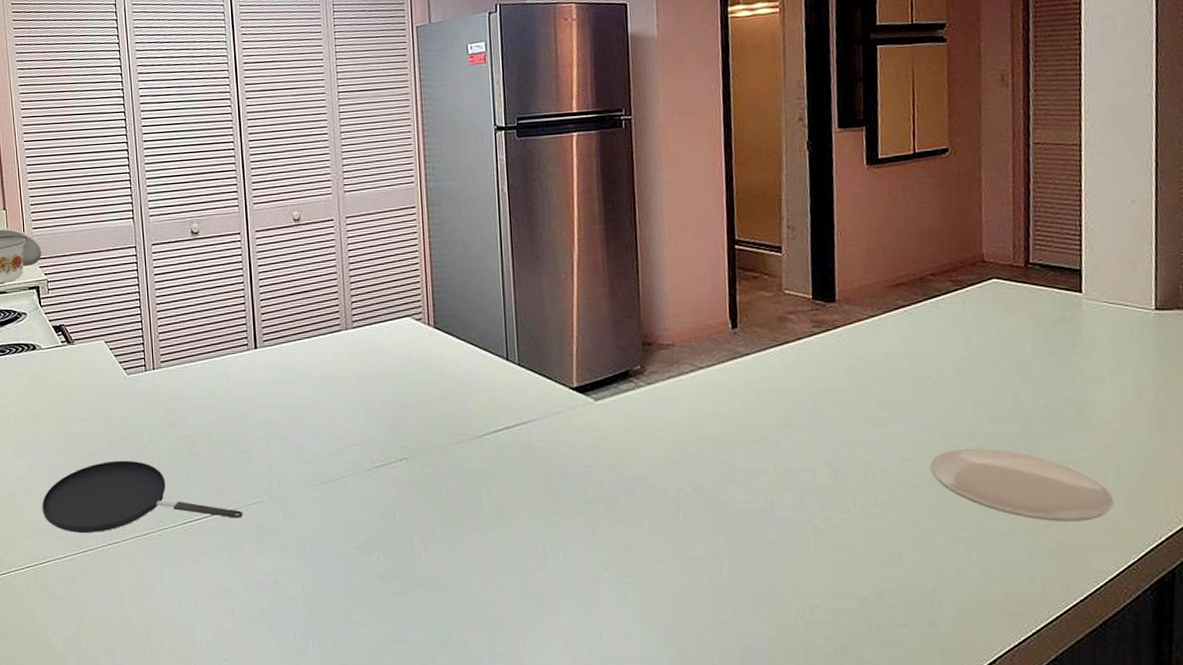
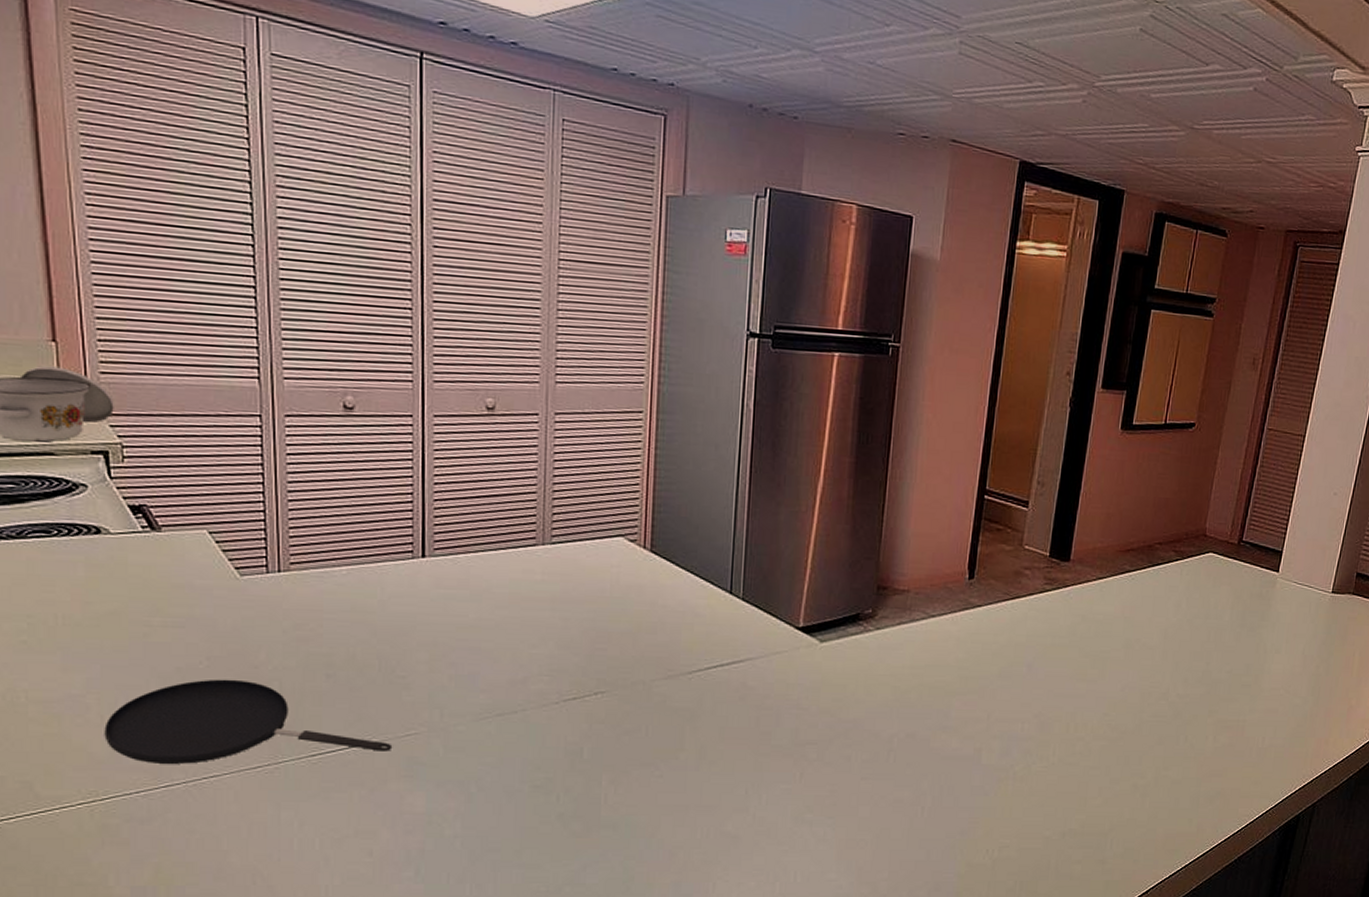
plate: present [929,448,1114,521] -> none [1125,706,1267,773]

